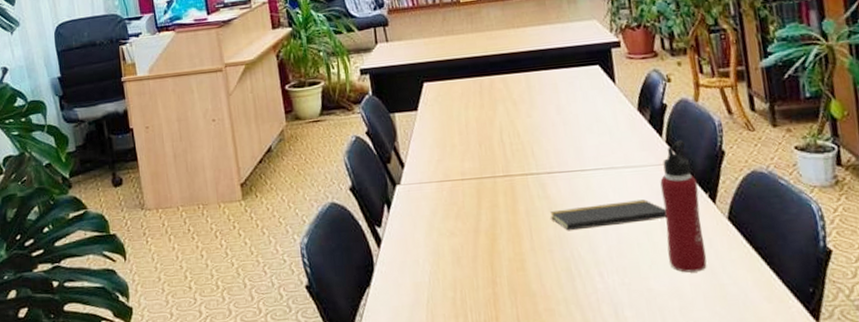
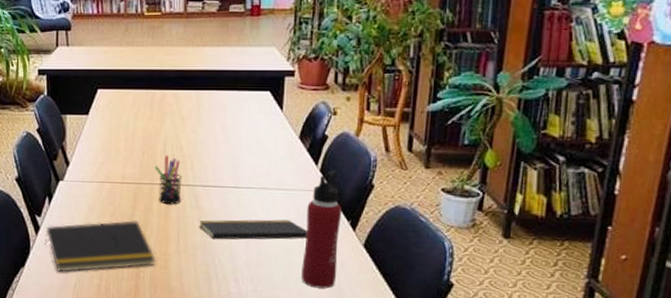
notepad: none [388,220,511,288] -> present [45,220,156,272]
pen holder: none [494,144,528,198] -> present [154,155,182,205]

